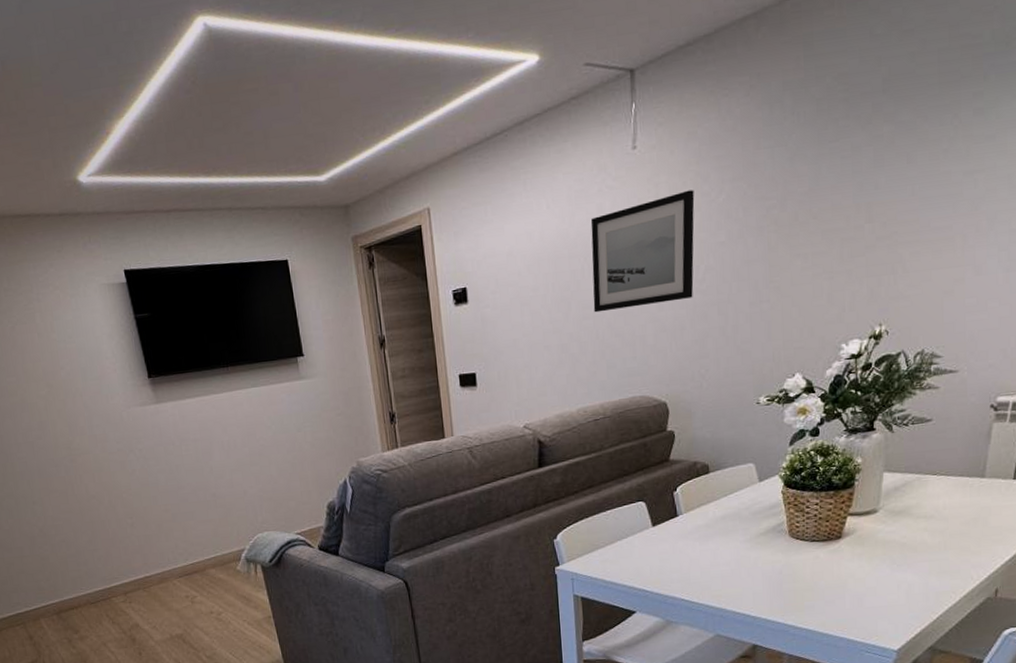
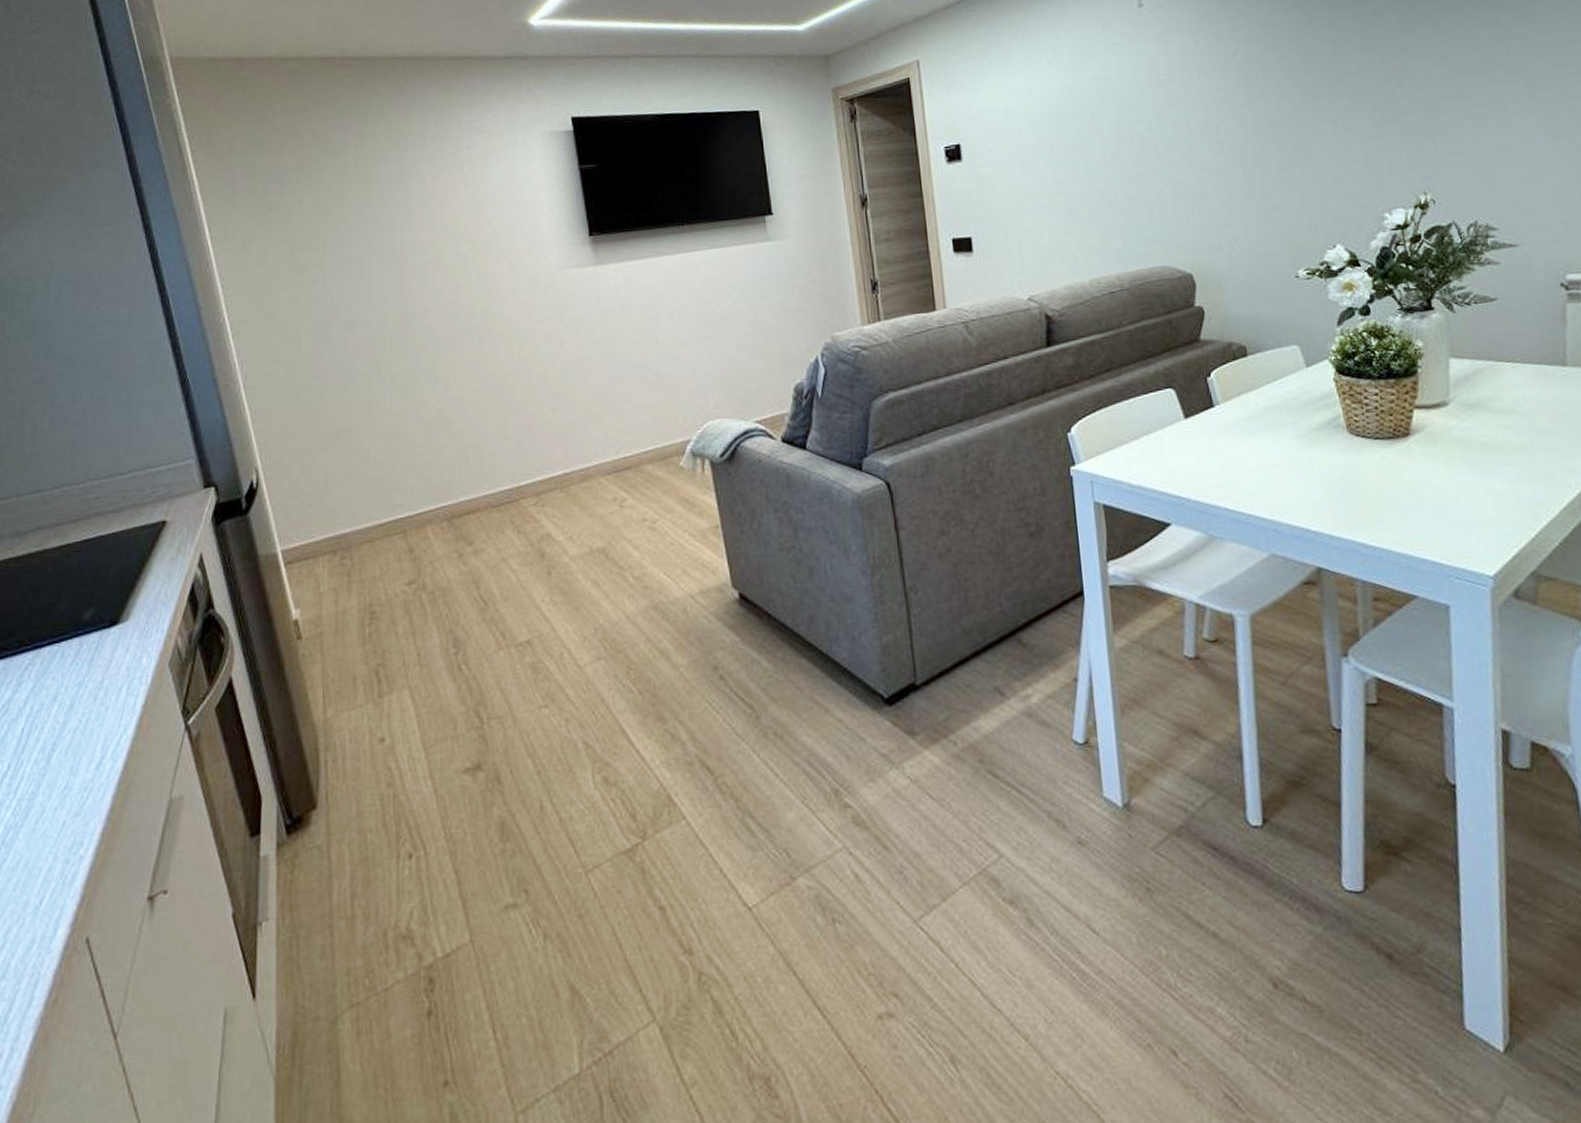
wall art: present [590,190,695,313] -> none [1096,49,1215,174]

